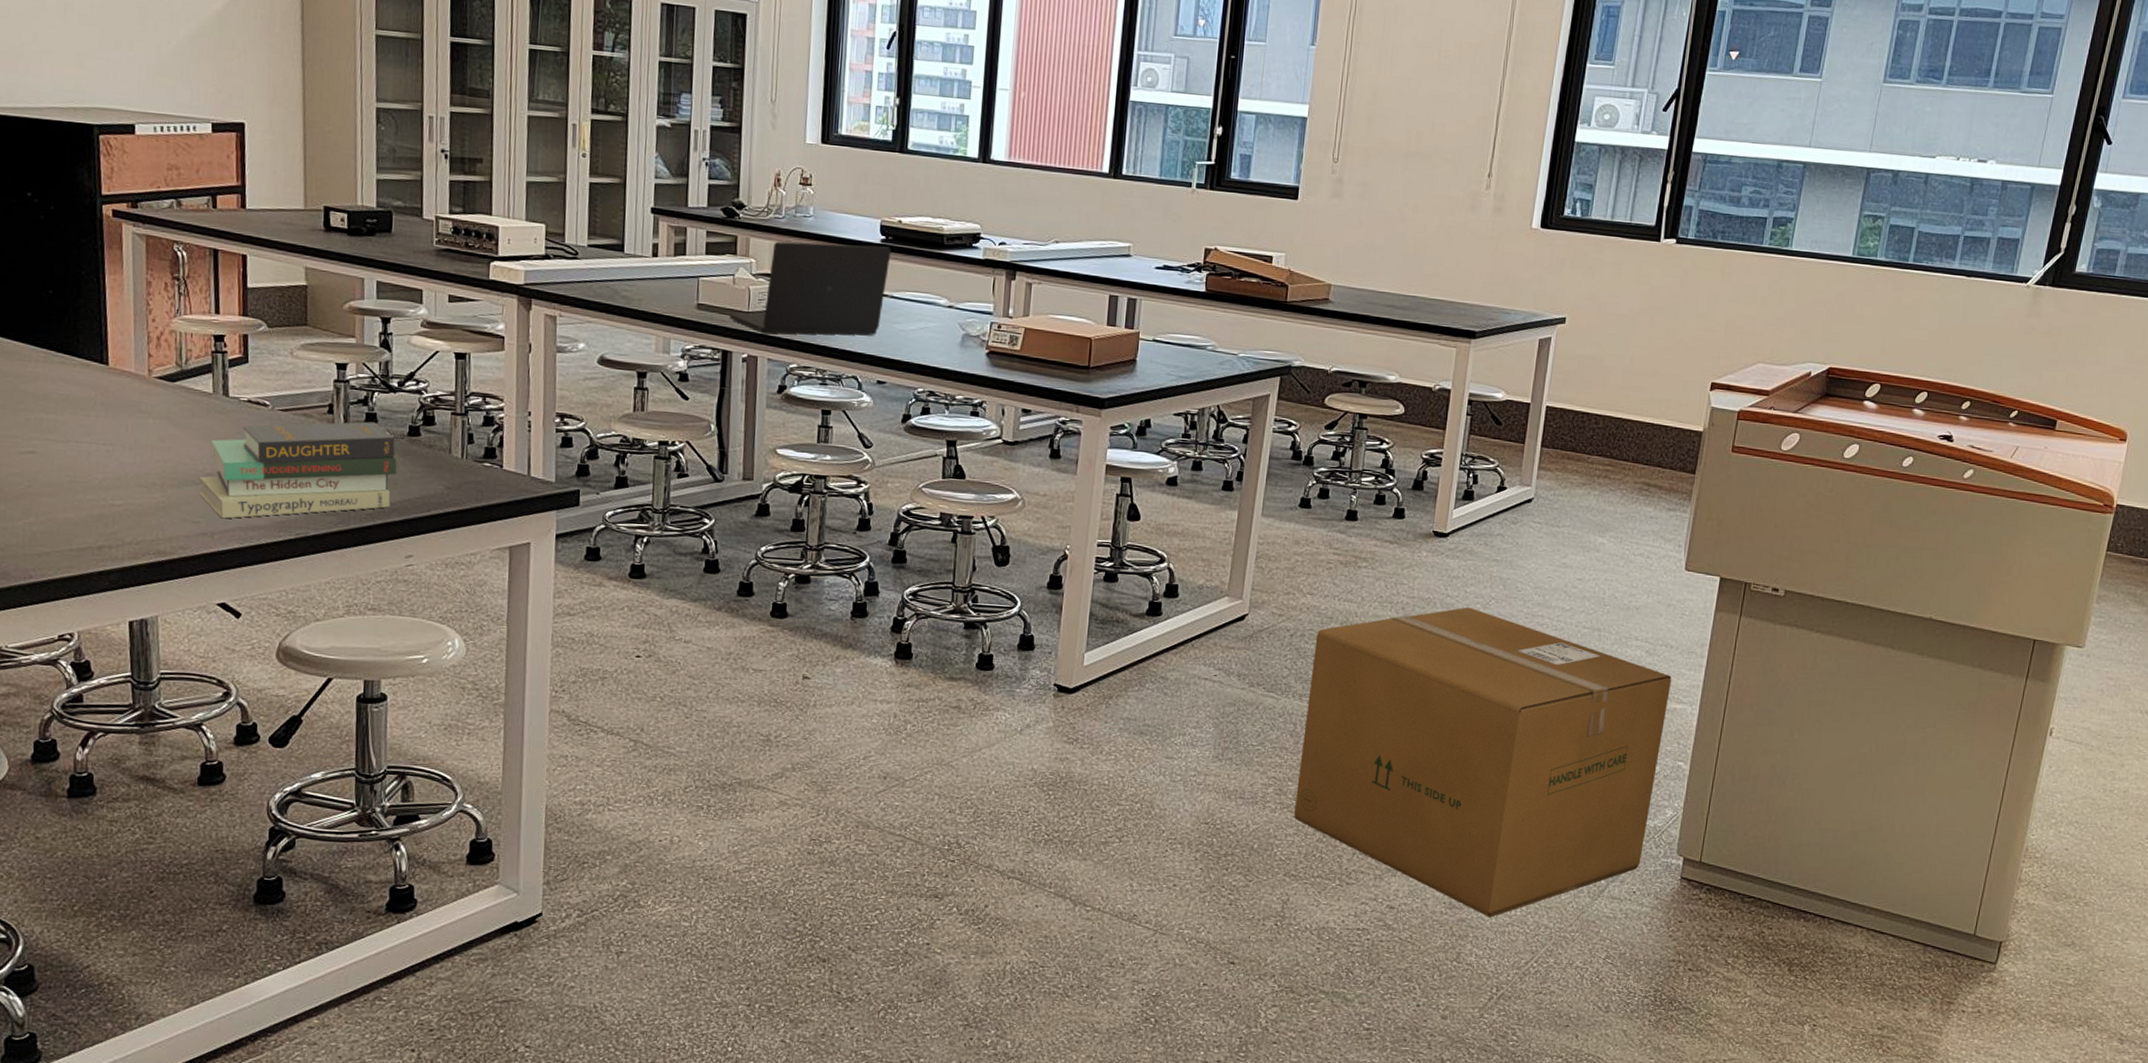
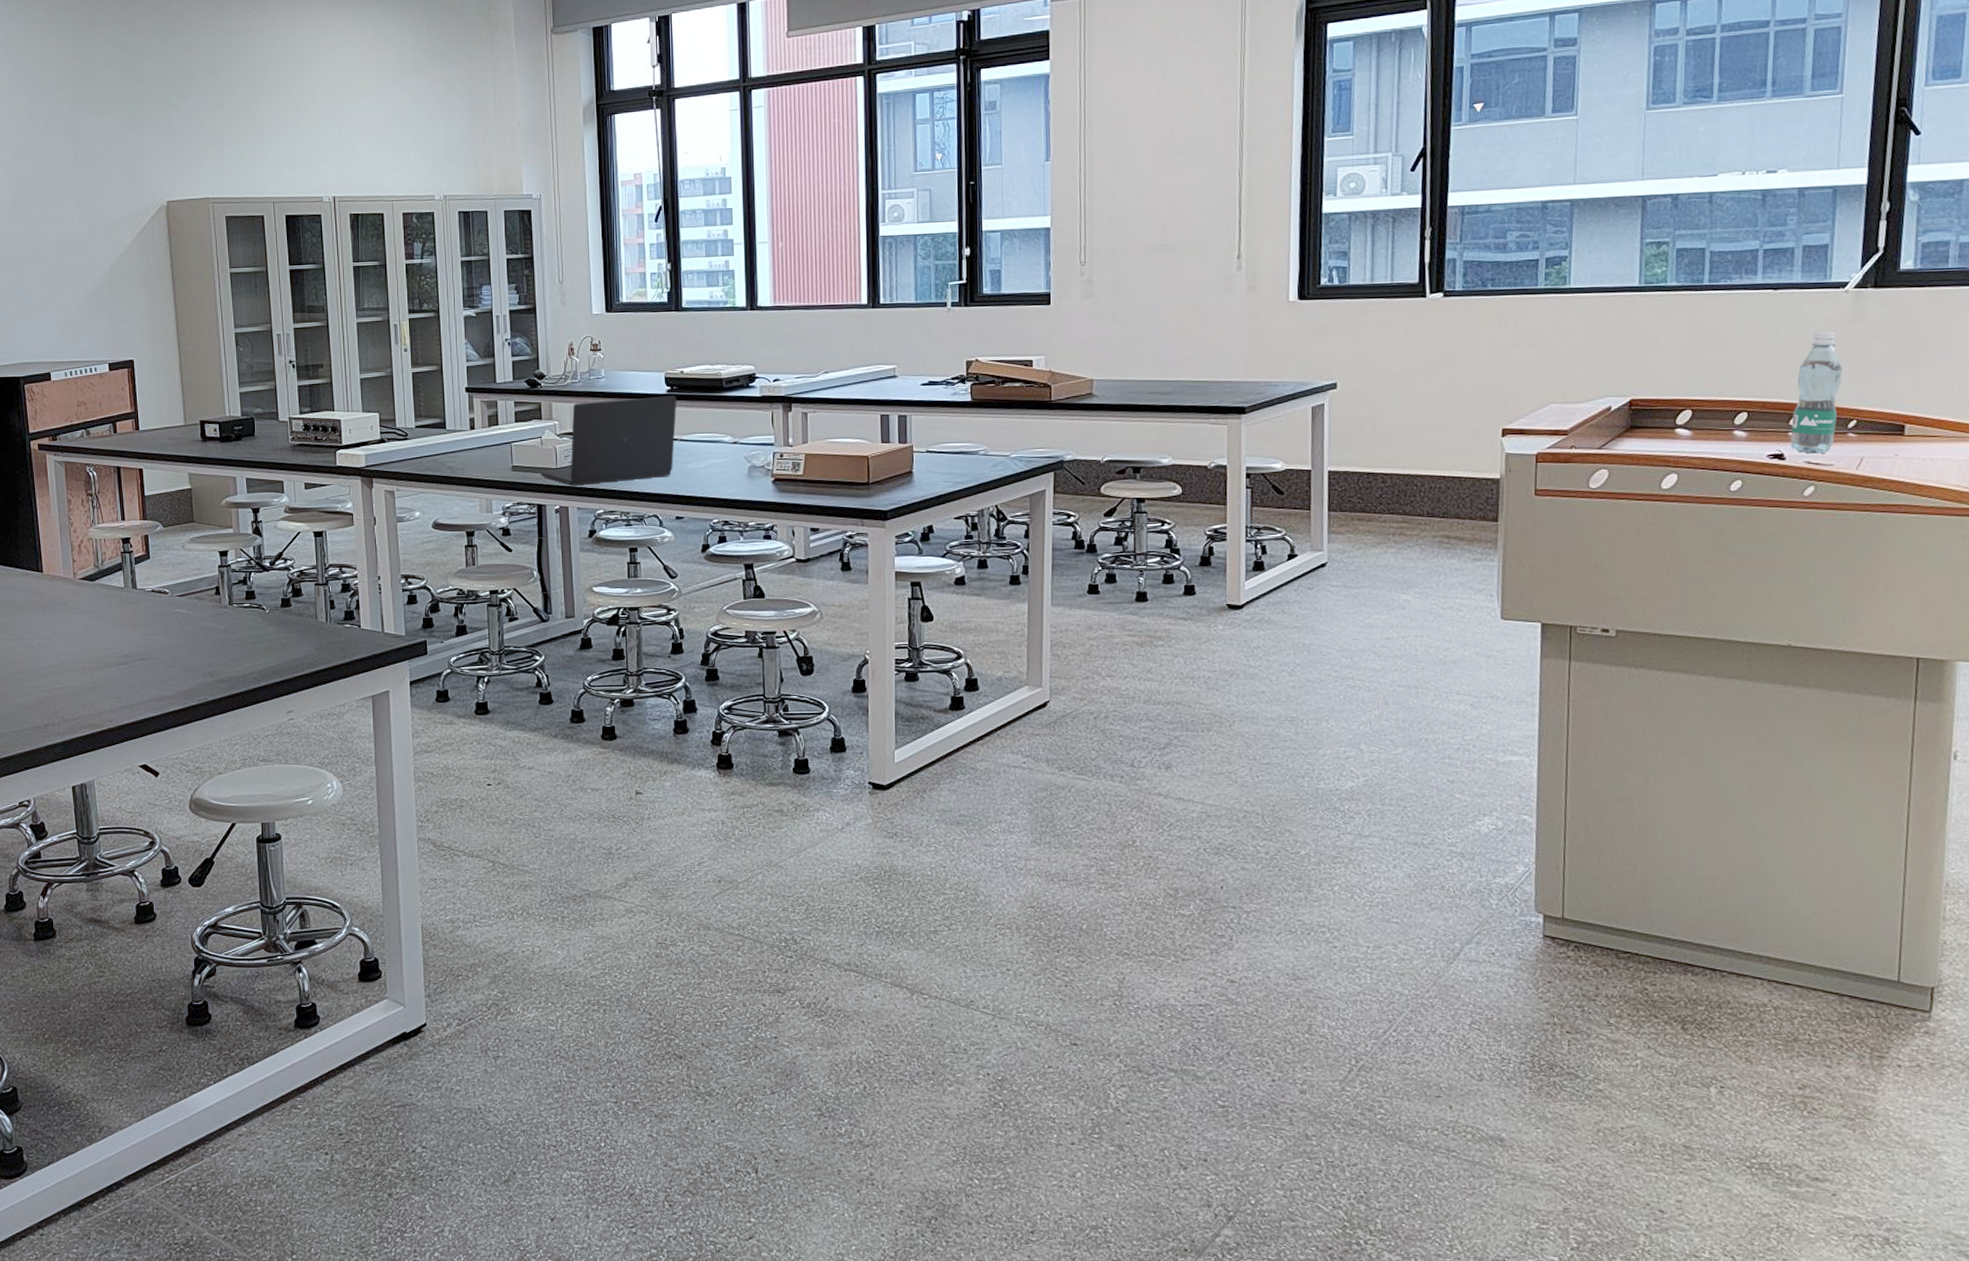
books: present [198,421,397,519] -> none [118,598,274,693]
box: present [1294,607,1671,918] -> none [1119,675,1503,987]
bottle: none [1959,322,2014,439] -> present [1790,331,1842,454]

